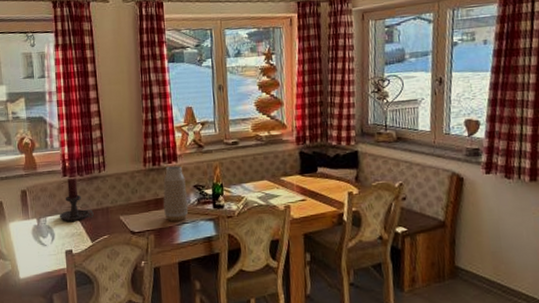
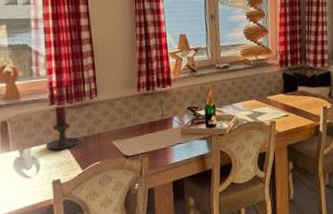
vase: present [163,166,189,222] -> none [157,89,183,144]

